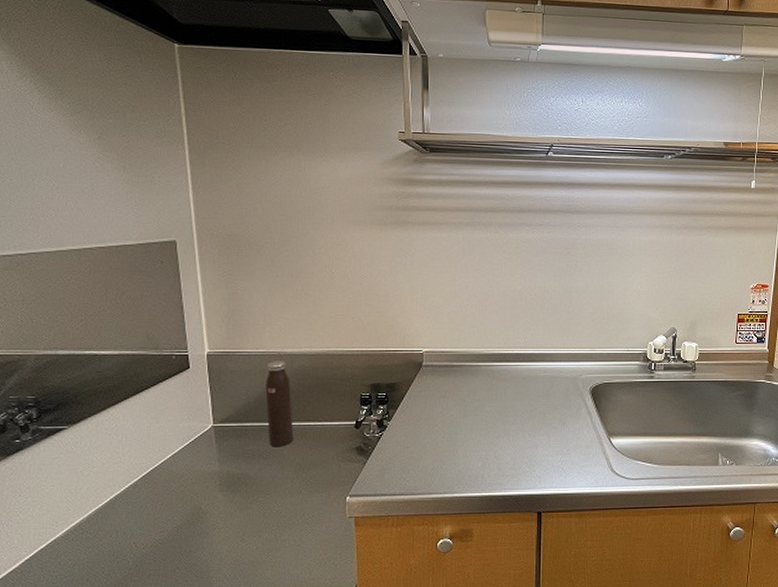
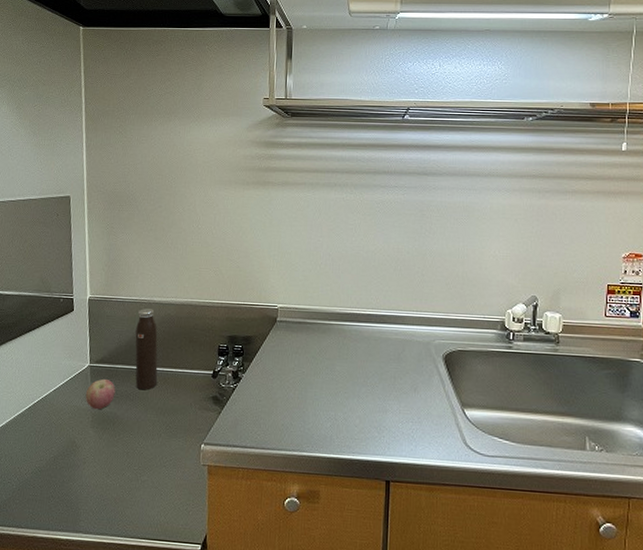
apple: none [210,439,246,472] -> present [85,379,116,410]

